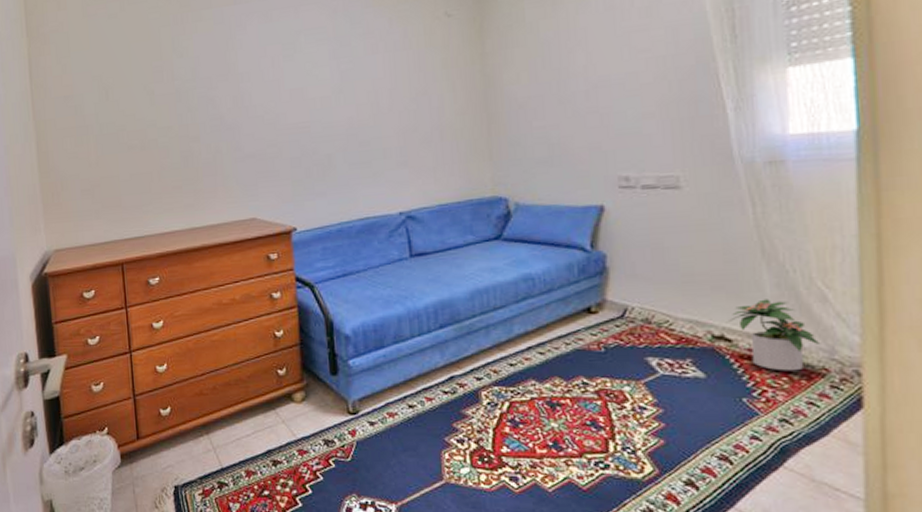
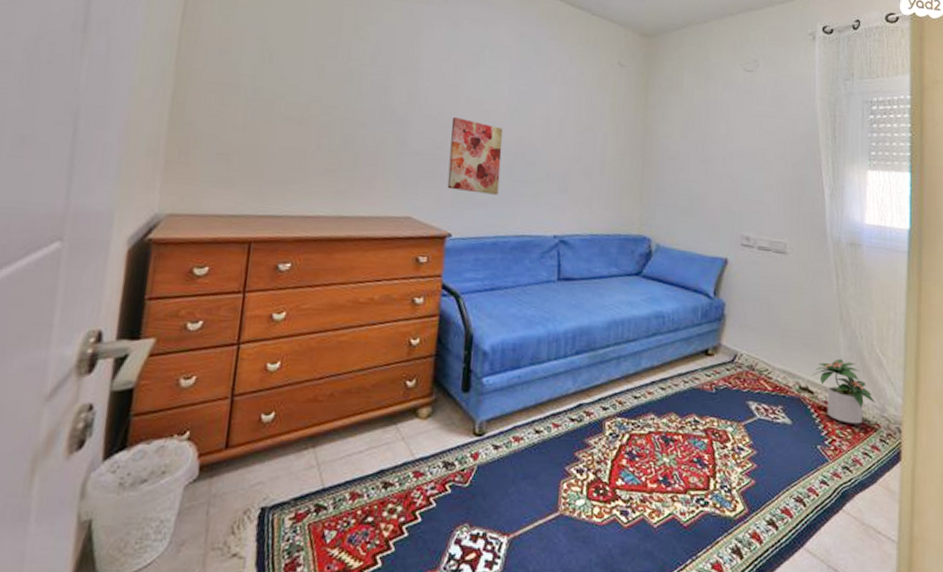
wall art: none [278,111,336,185] -> present [447,116,503,195]

